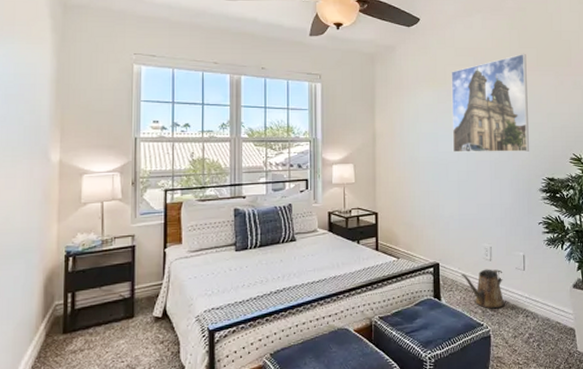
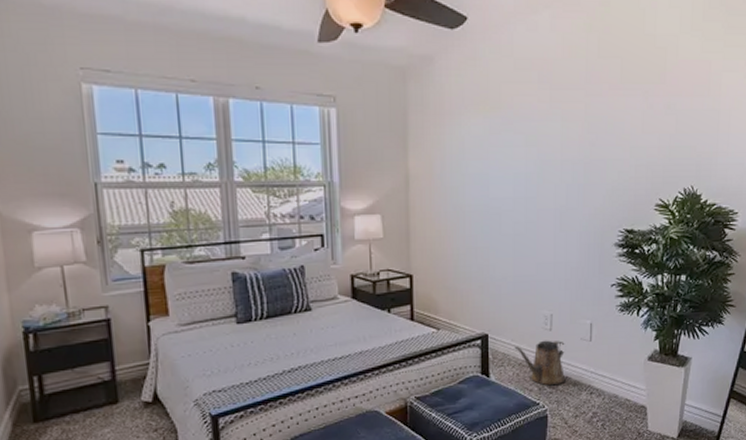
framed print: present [451,53,529,153] -> none [507,65,607,199]

